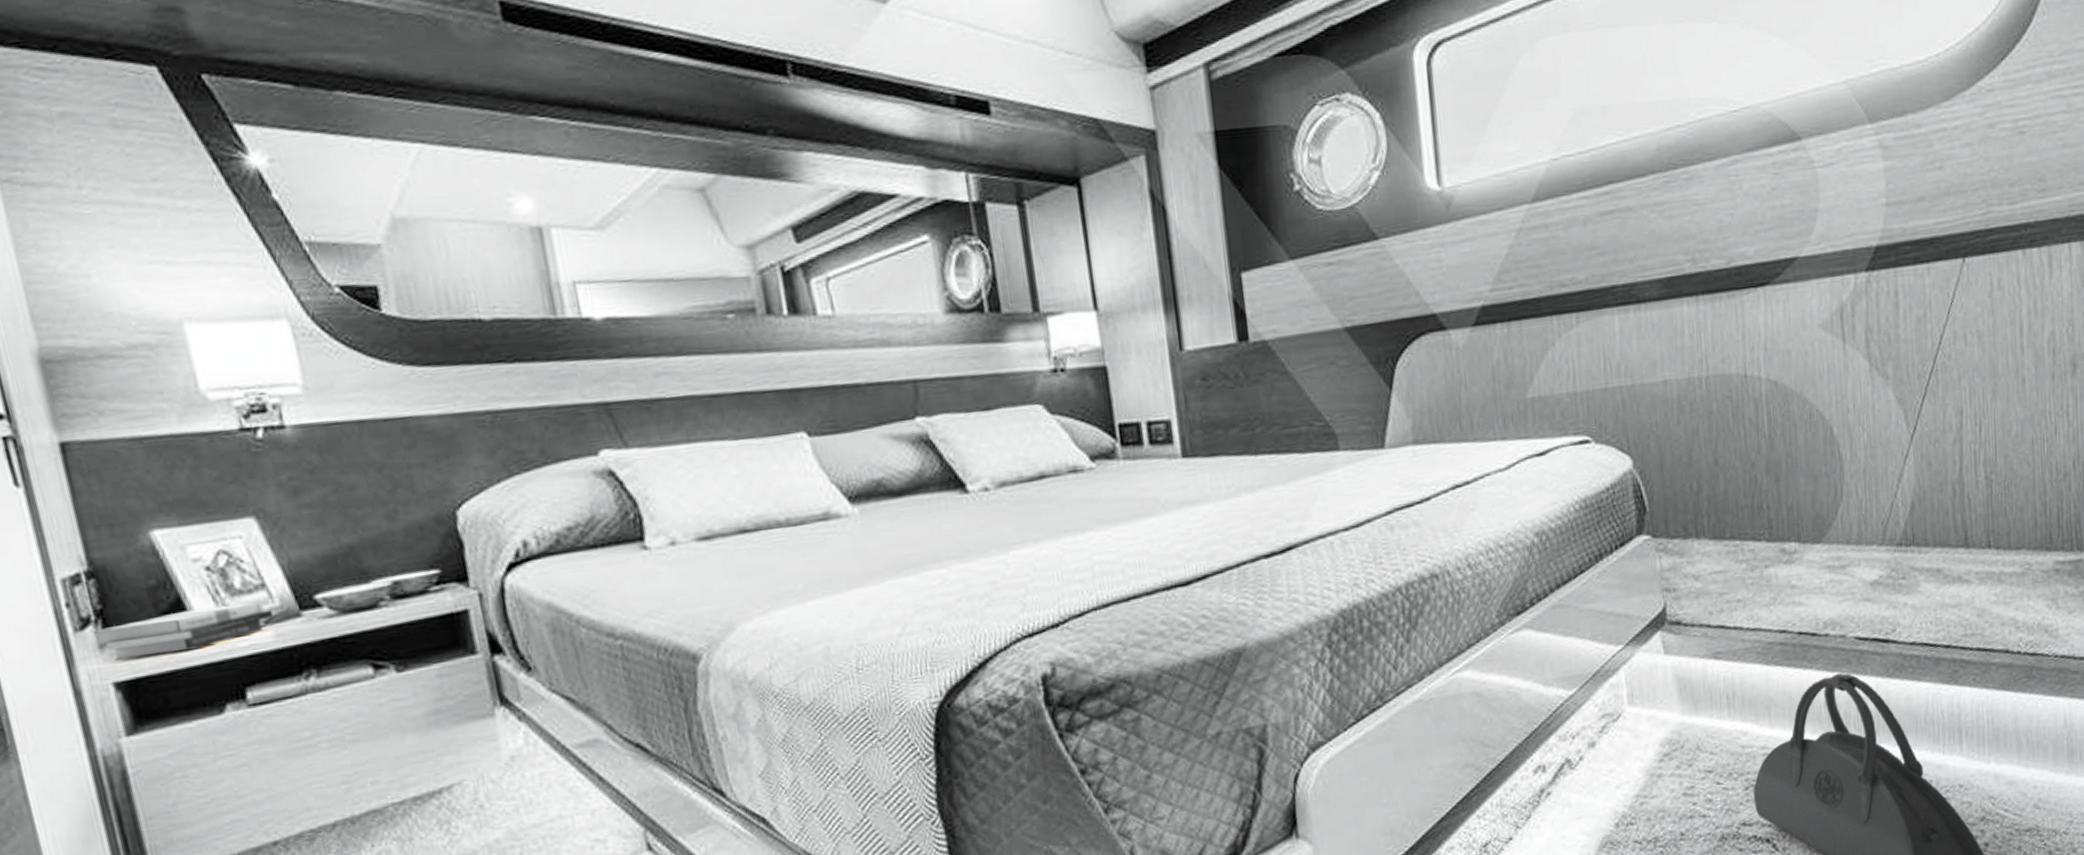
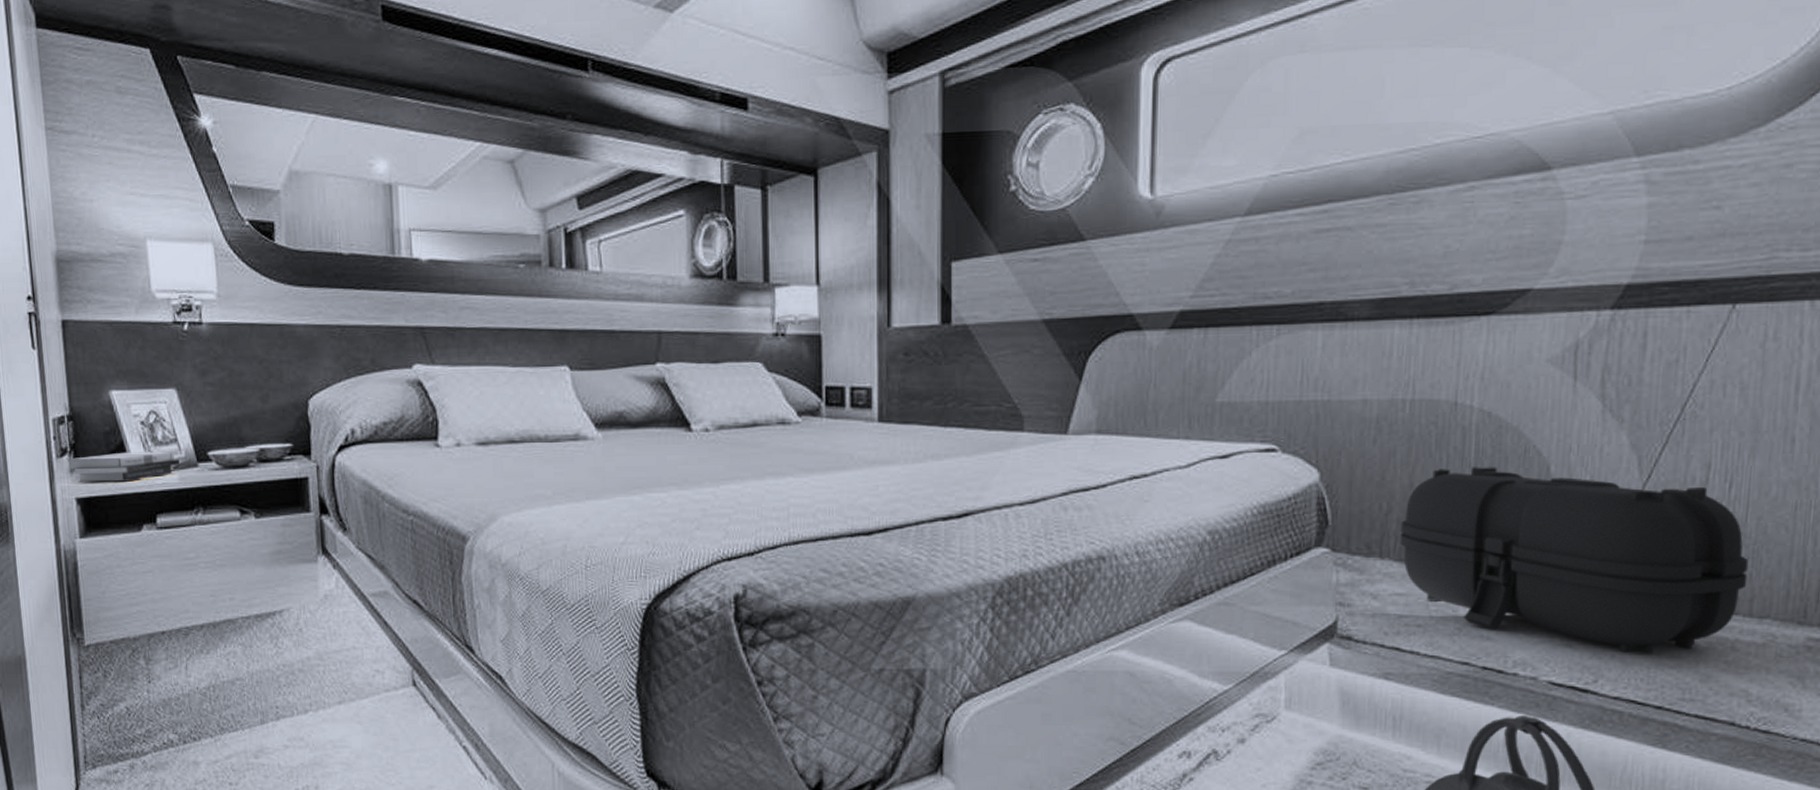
hardshell case: none [1711,432,2004,599] -> present [1399,467,1749,654]

